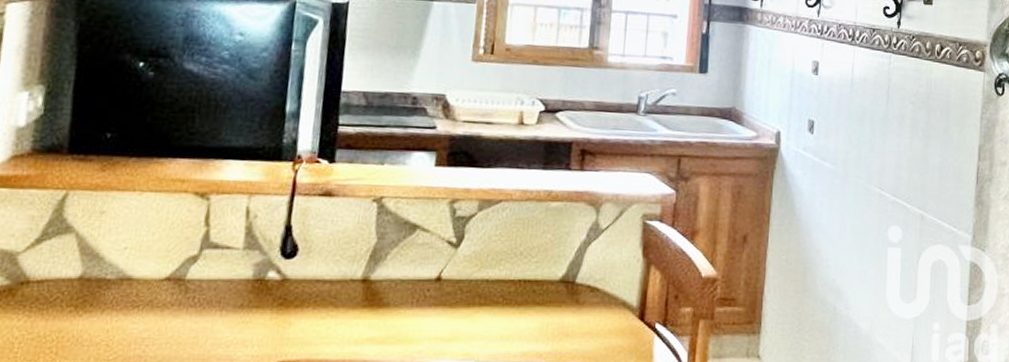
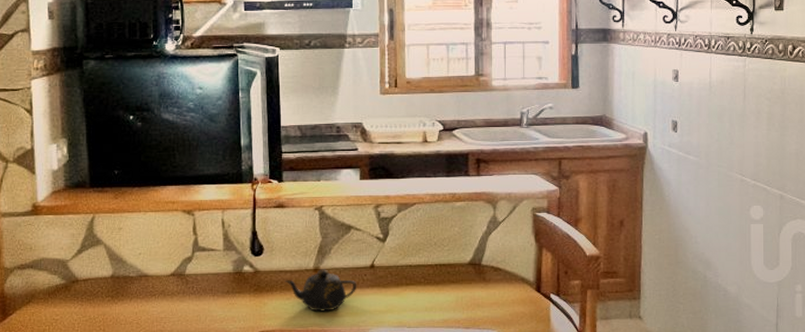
teapot: none [322,280,417,337] -> present [285,269,357,312]

